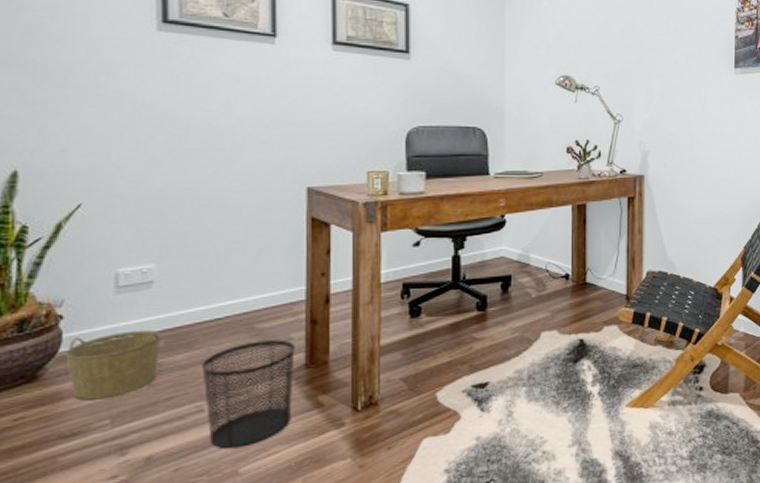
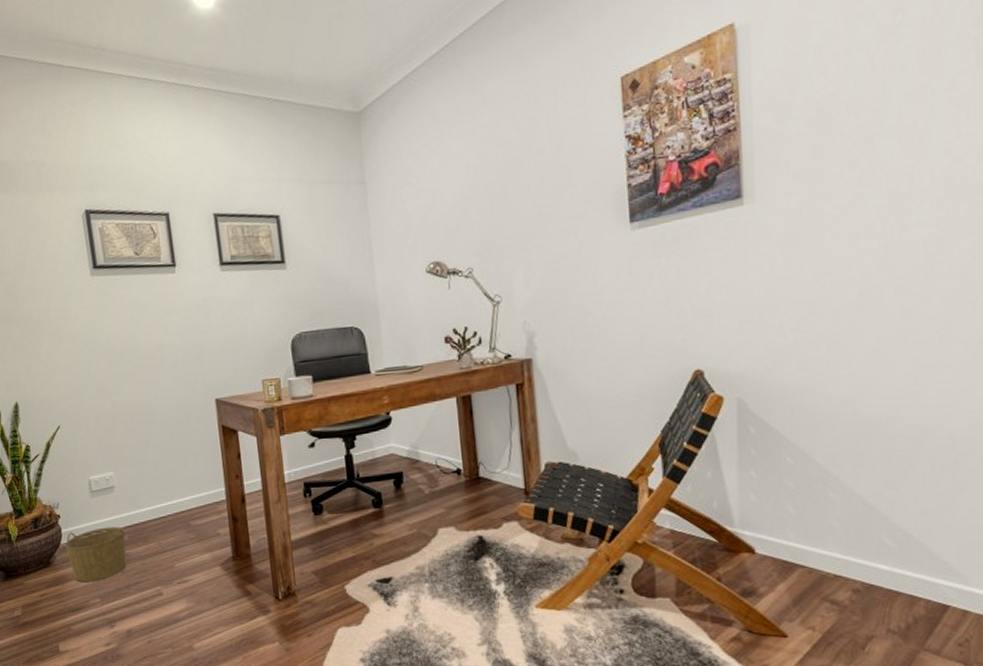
waste bin: present [202,339,295,449] -> none [156,535,227,627]

